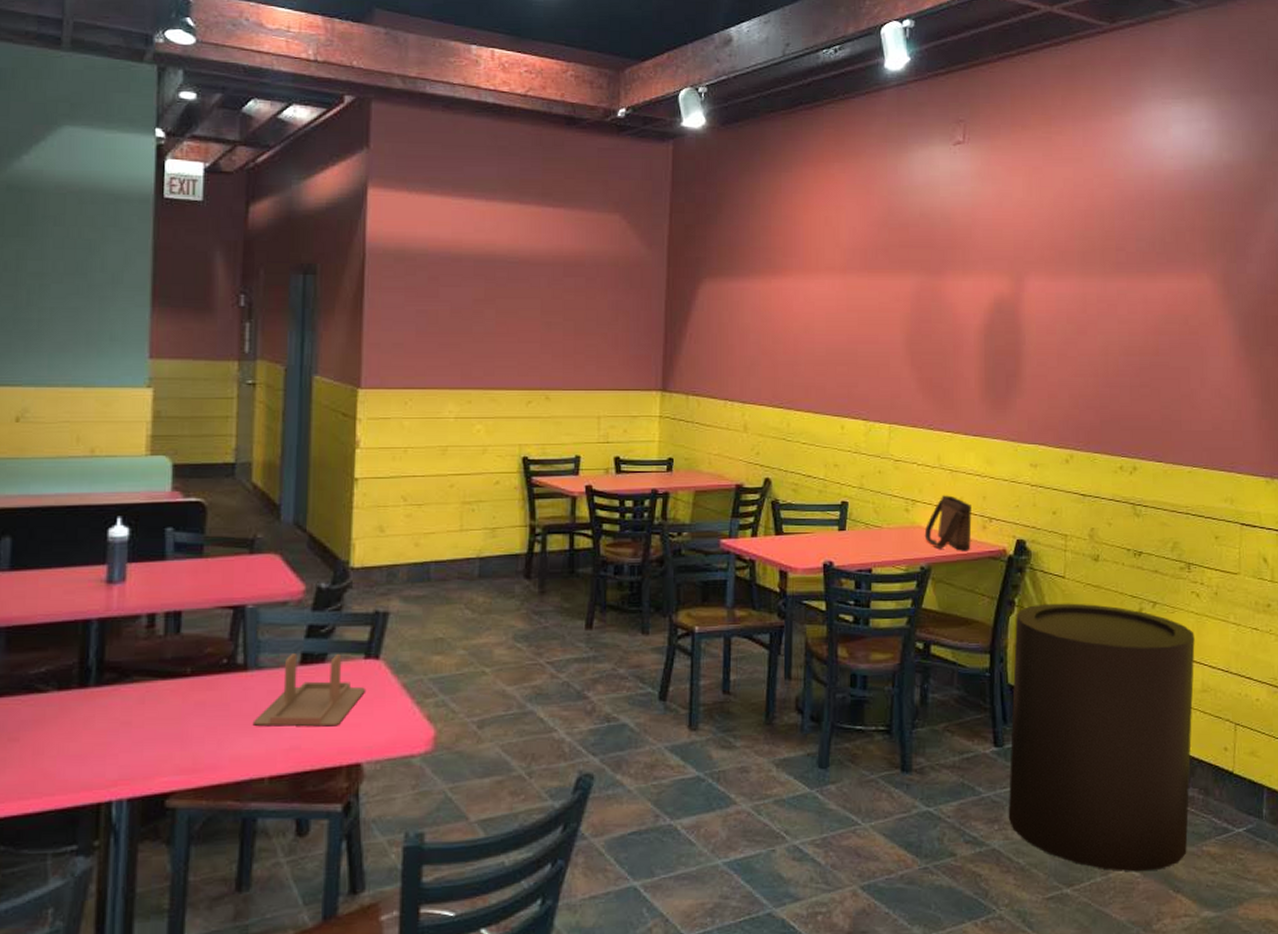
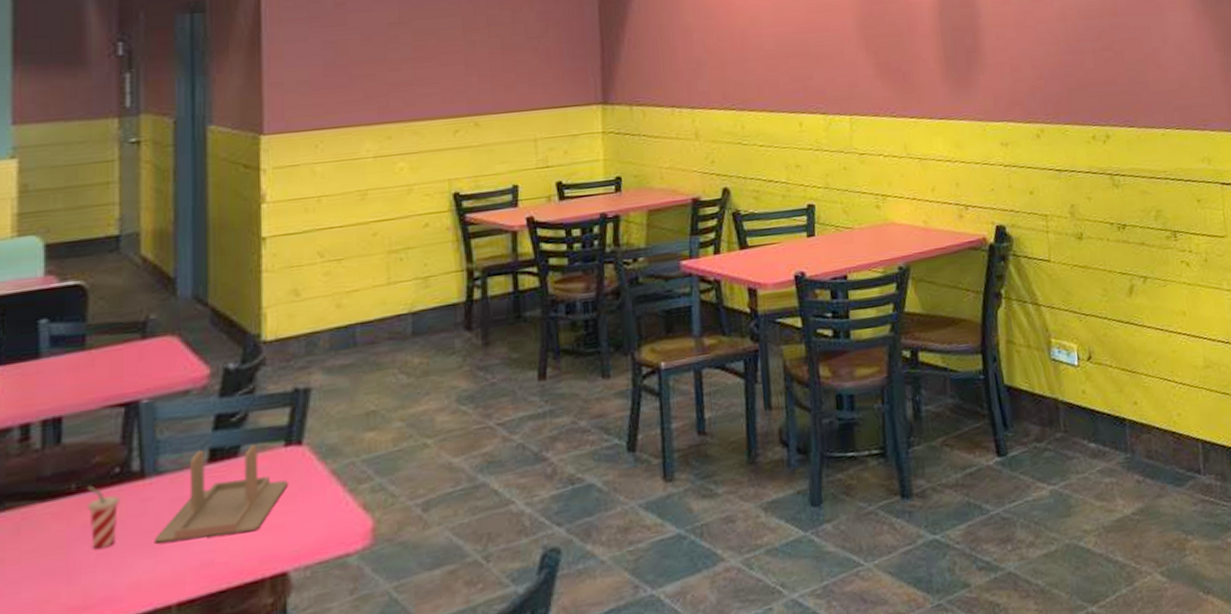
beverage cup: none [199,670,226,724] -> present [86,485,120,549]
handbag: present [924,495,972,550] -> none [898,185,949,245]
trash can: present [1008,603,1195,872] -> none [1004,286,1212,580]

